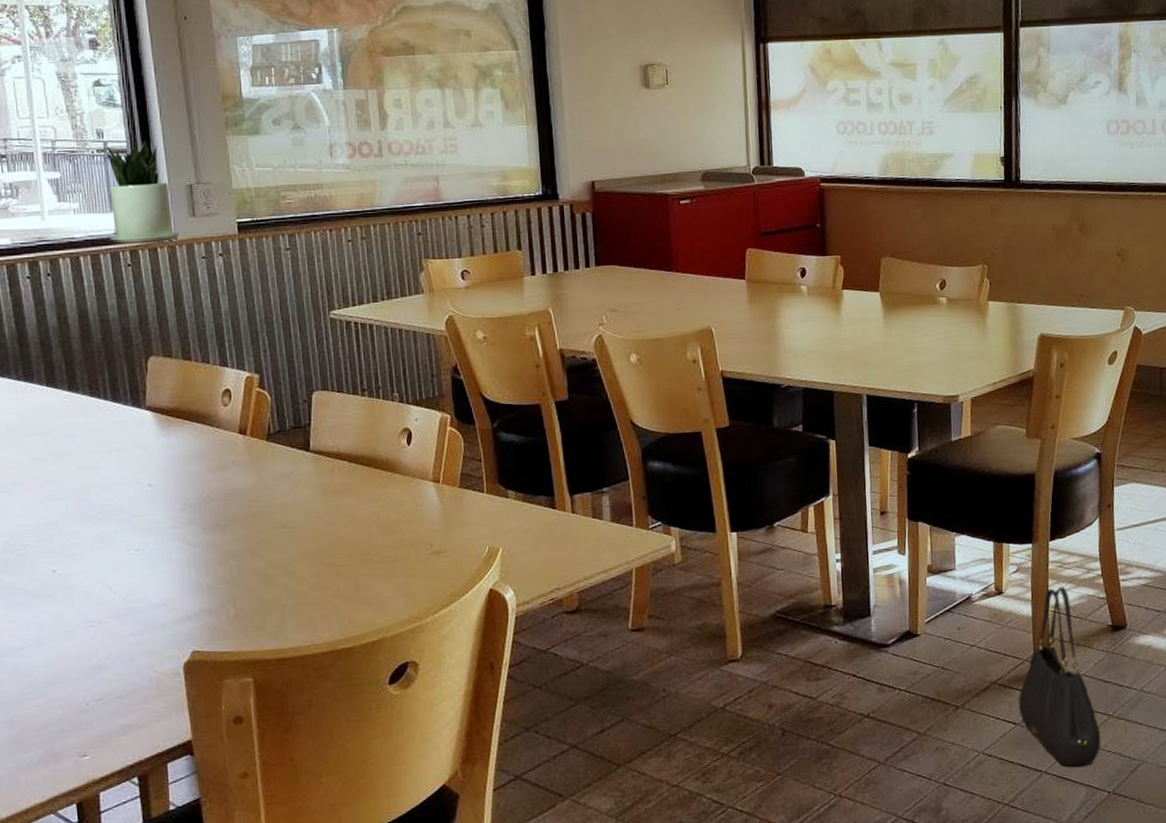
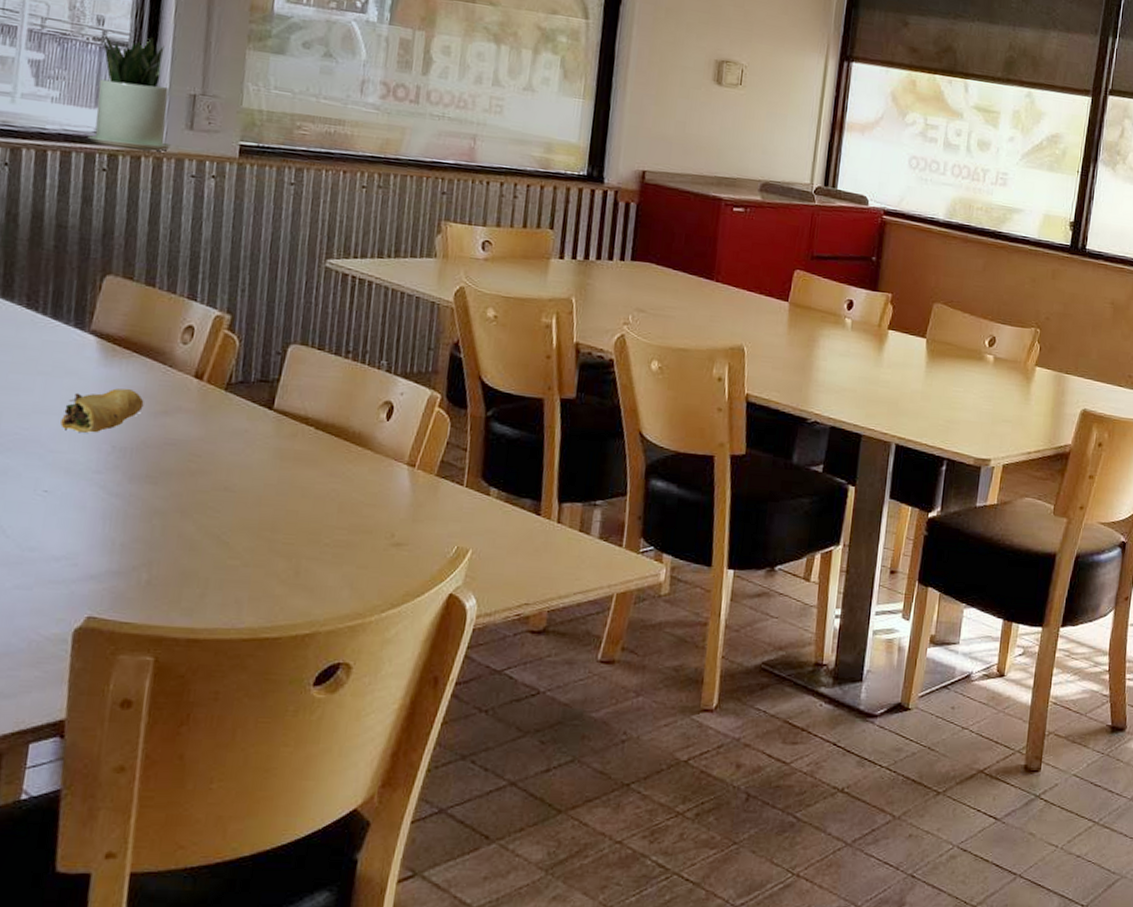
taco: none [138,453,202,496] -> present [60,388,144,433]
handbag: present [1018,586,1101,767] -> none [1002,677,1083,874]

